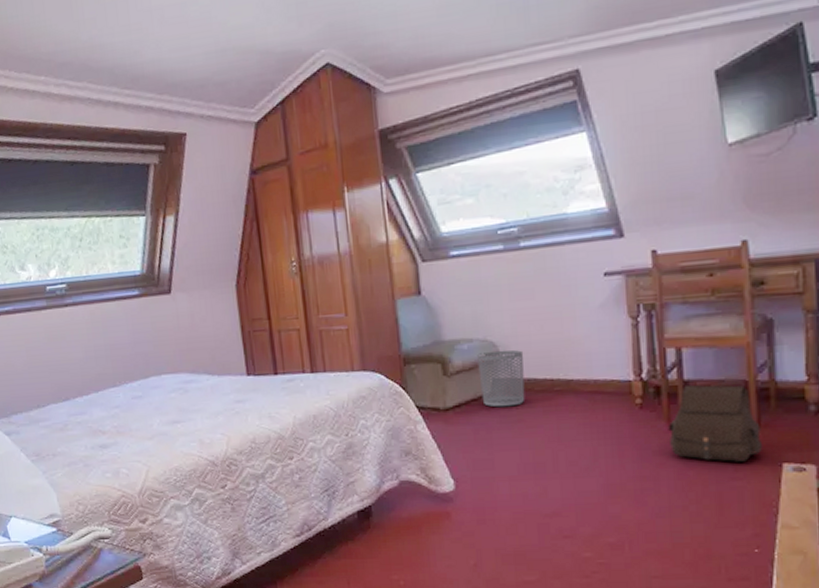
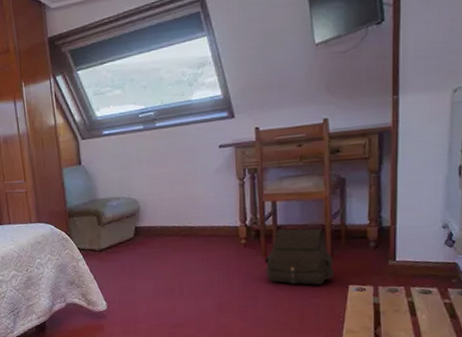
waste bin: present [477,349,525,408] -> none [123,205,159,248]

